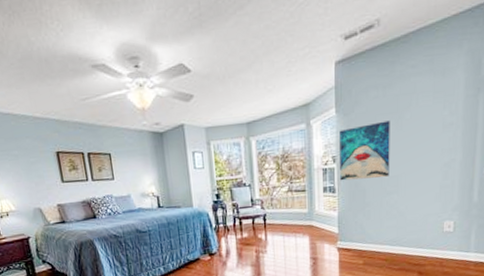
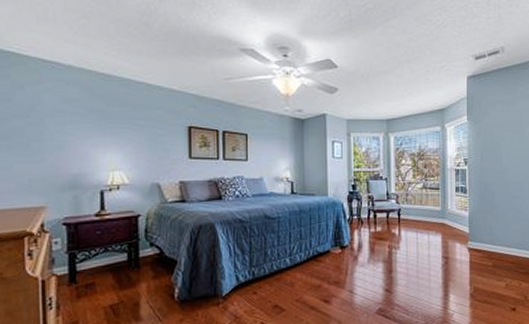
wall art: present [339,120,390,181] -> none [471,132,515,183]

